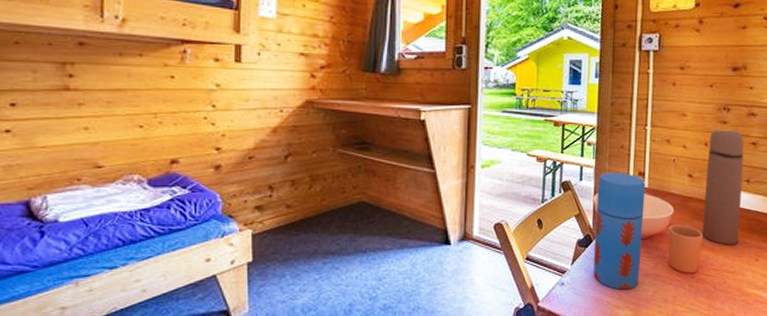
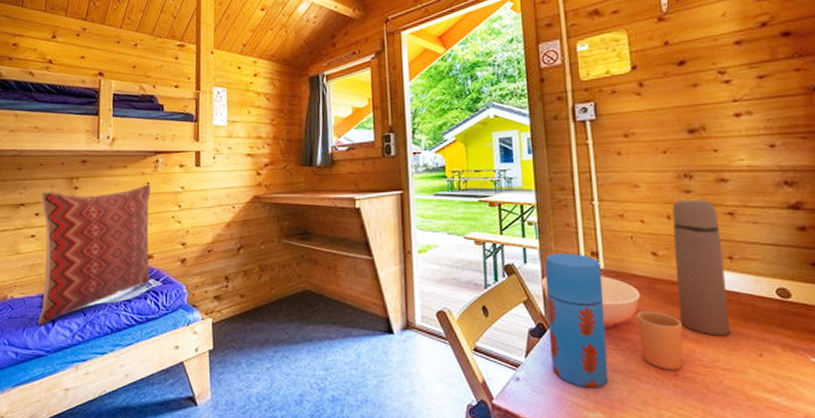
pillow: none [17,77,175,237] -> present [38,184,150,325]

